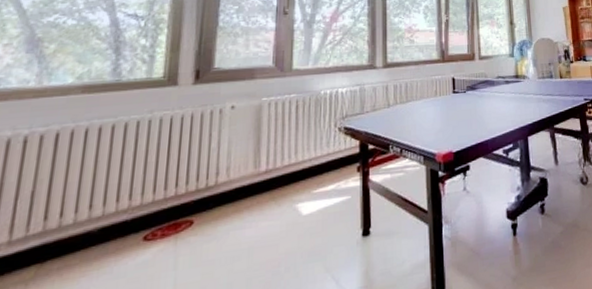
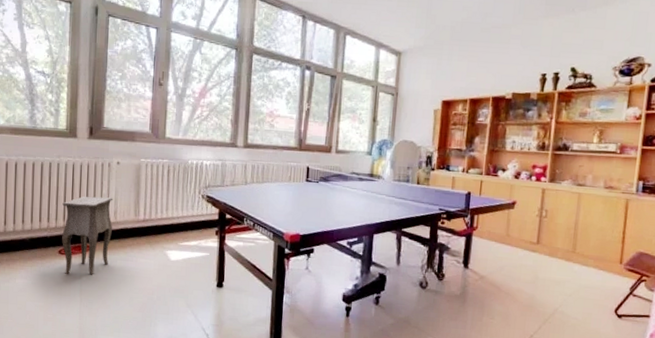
side table: none [149,151,226,268] -> present [62,196,113,275]

